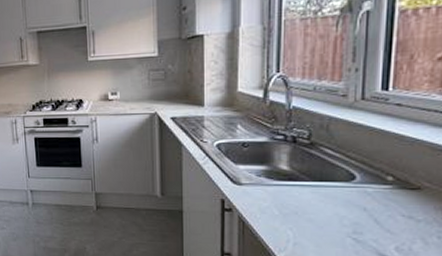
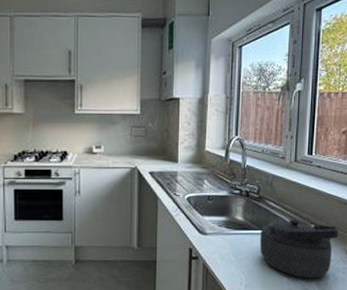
kettle: none [313,169,430,242] -> present [260,219,338,279]

